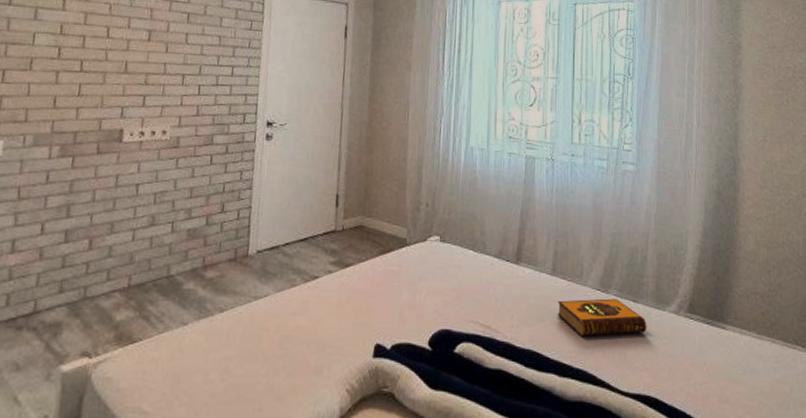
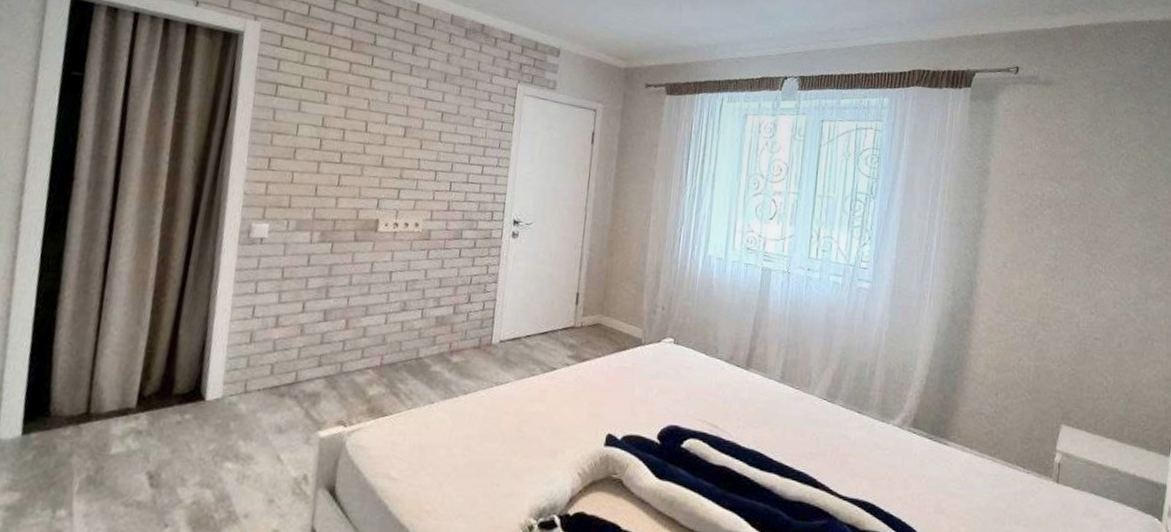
hardback book: present [557,298,647,336] -> none [782,406,870,443]

